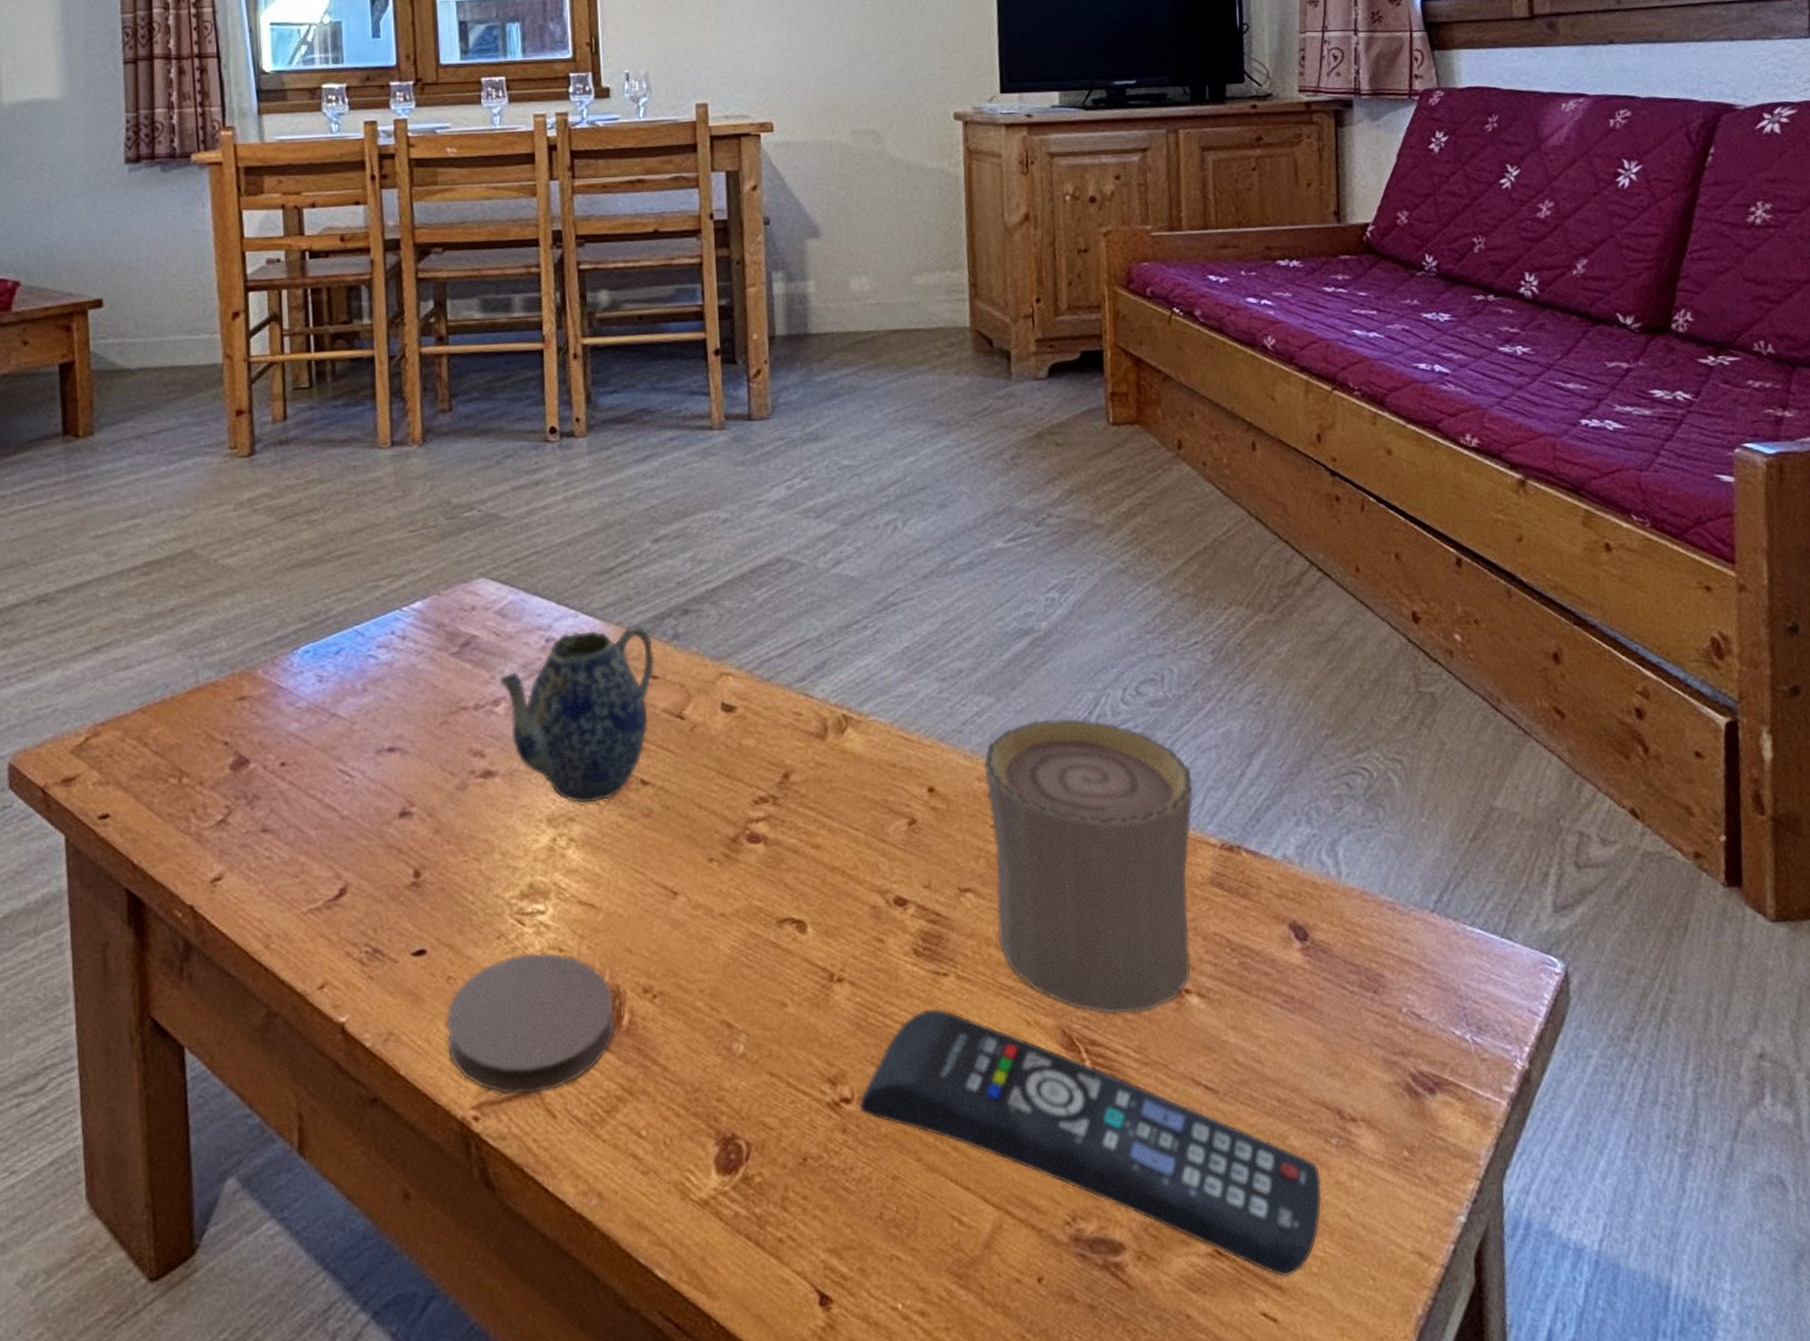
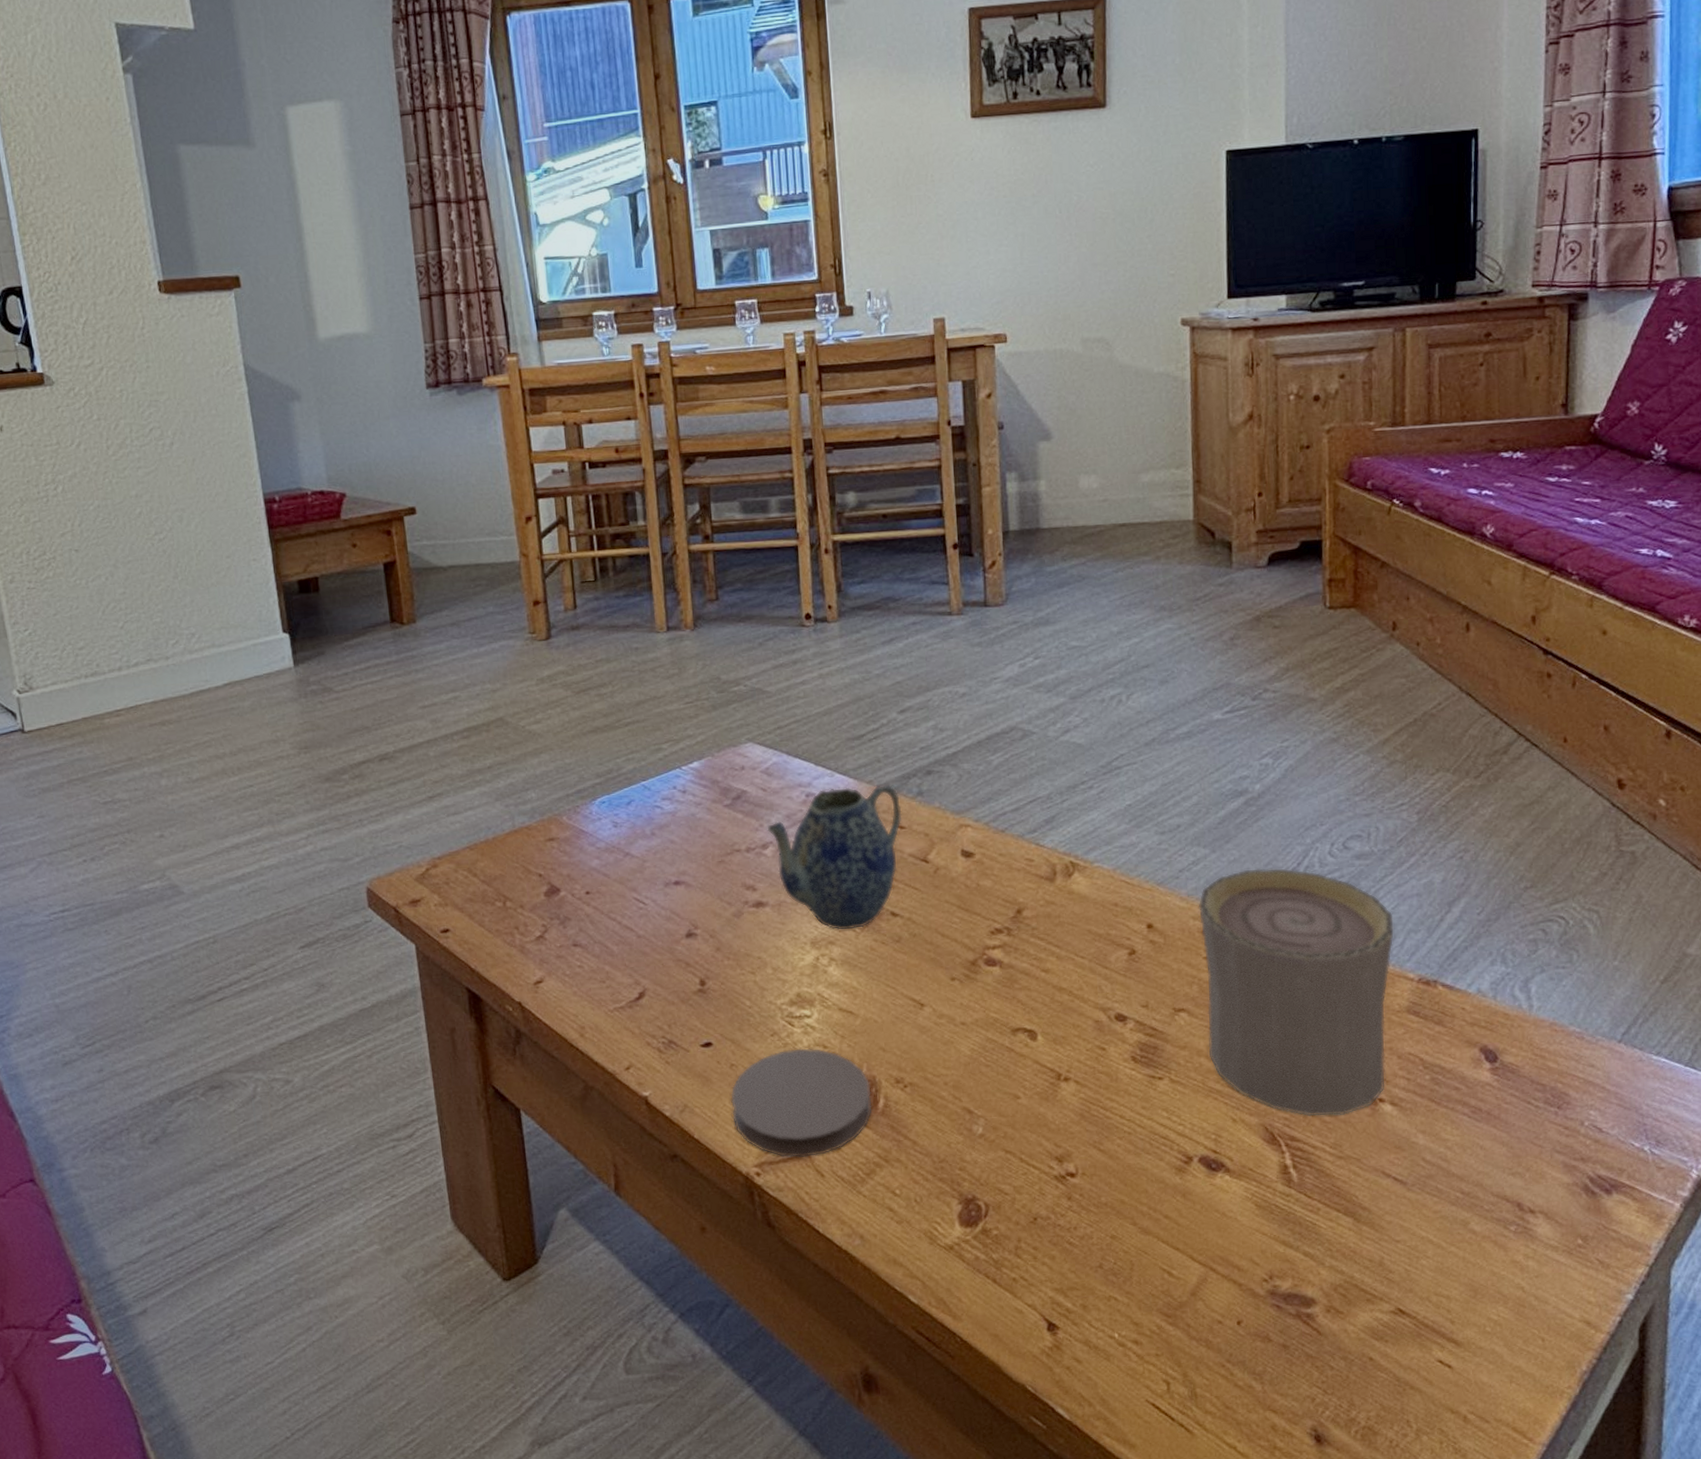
remote control: present [858,1008,1322,1277] -> none [1082,1105,1498,1333]

